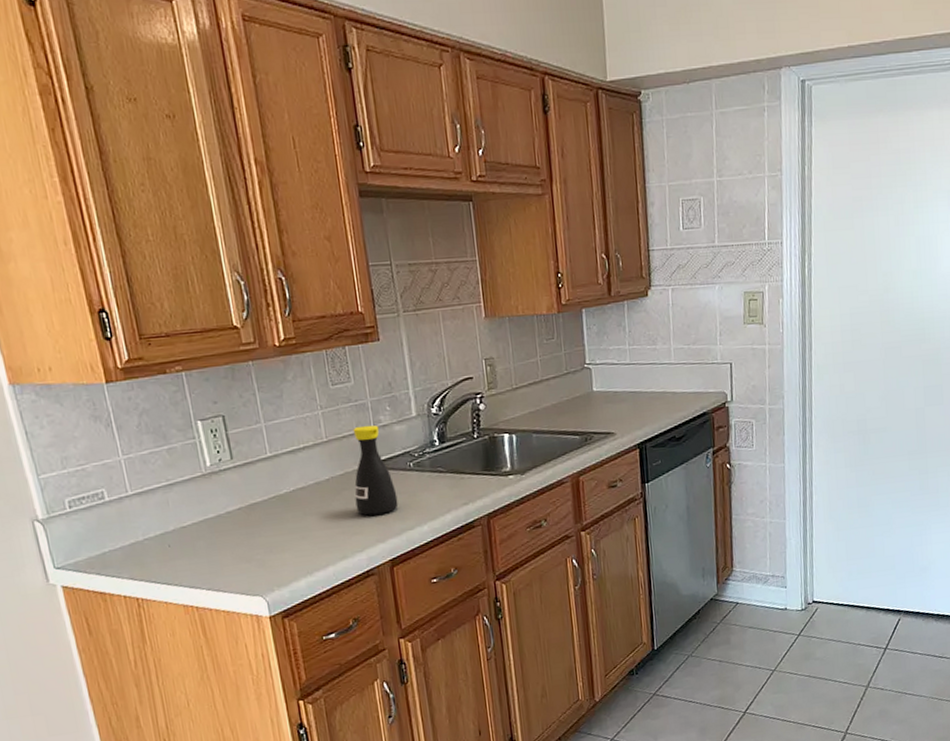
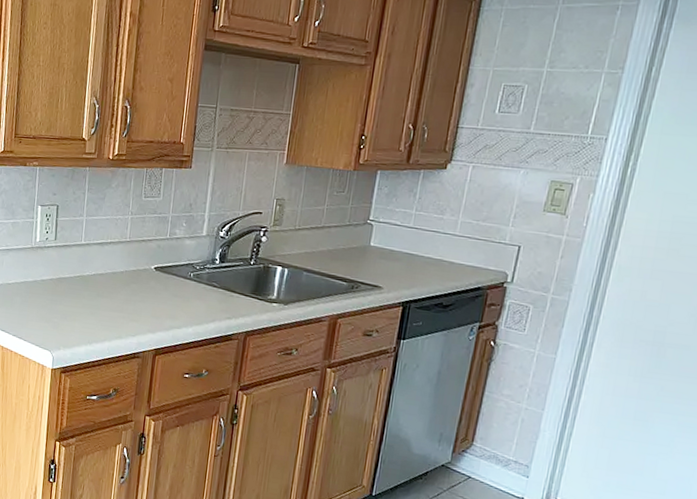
bottle: present [353,425,398,516] -> none [138,234,174,310]

